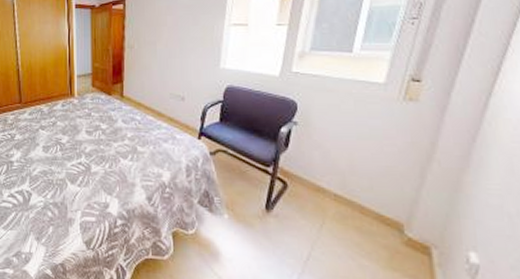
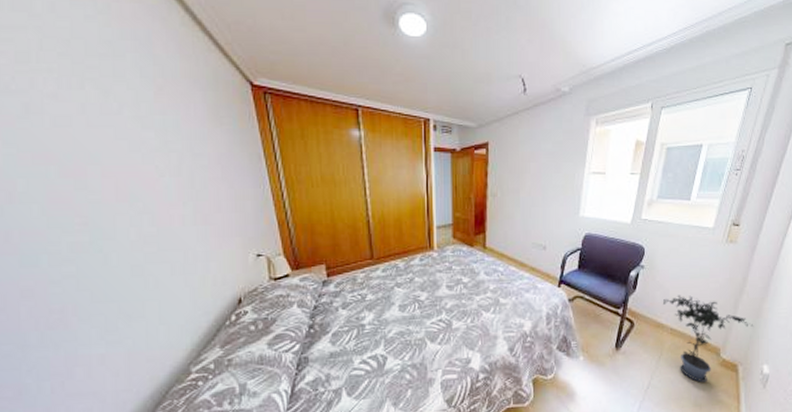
potted plant: none [322,156,452,263] -> present [662,294,754,383]

